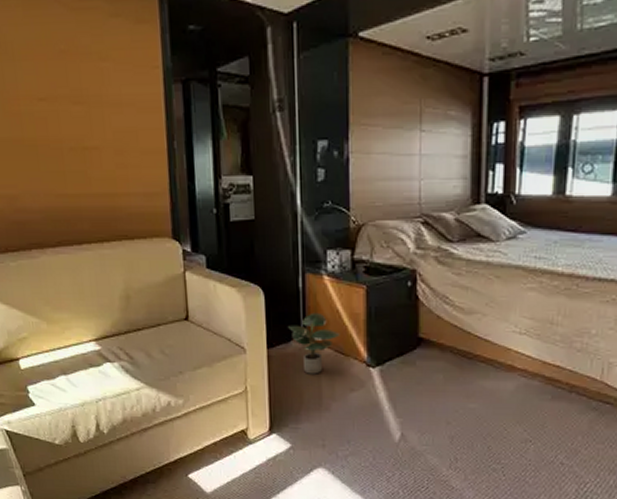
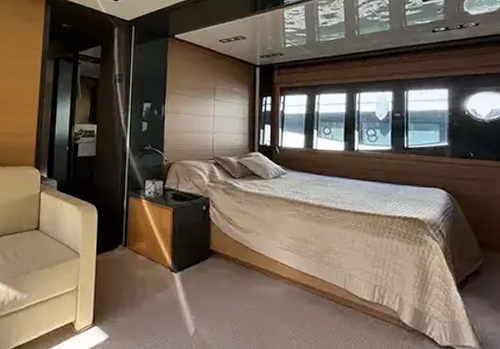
potted plant: present [288,312,340,374] -> none [114,227,152,277]

